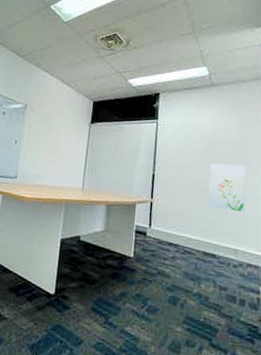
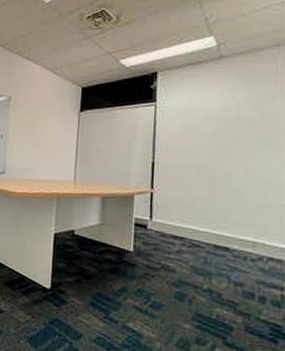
wall art: present [208,163,247,213] -> none [218,146,267,201]

